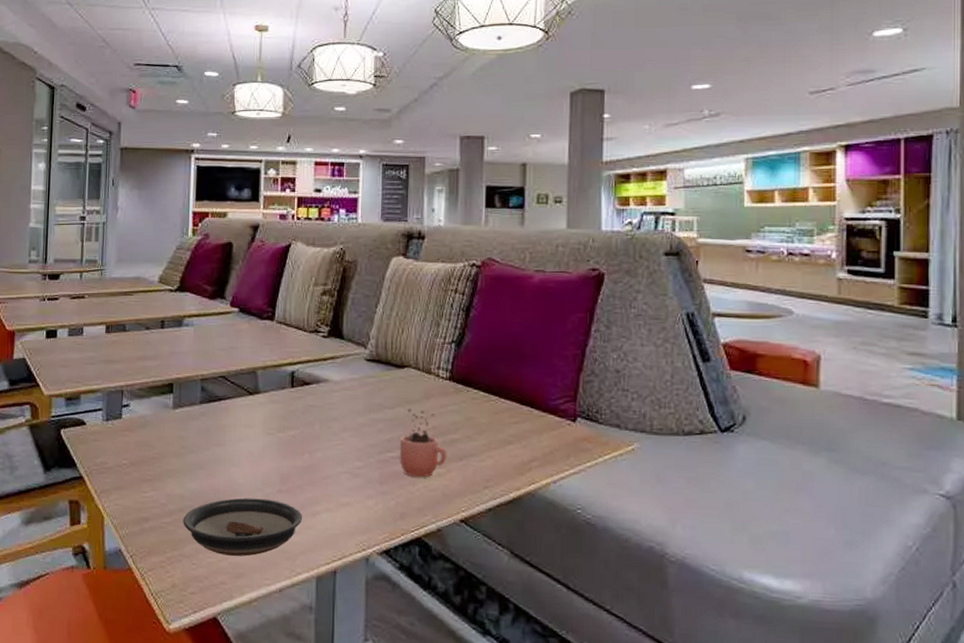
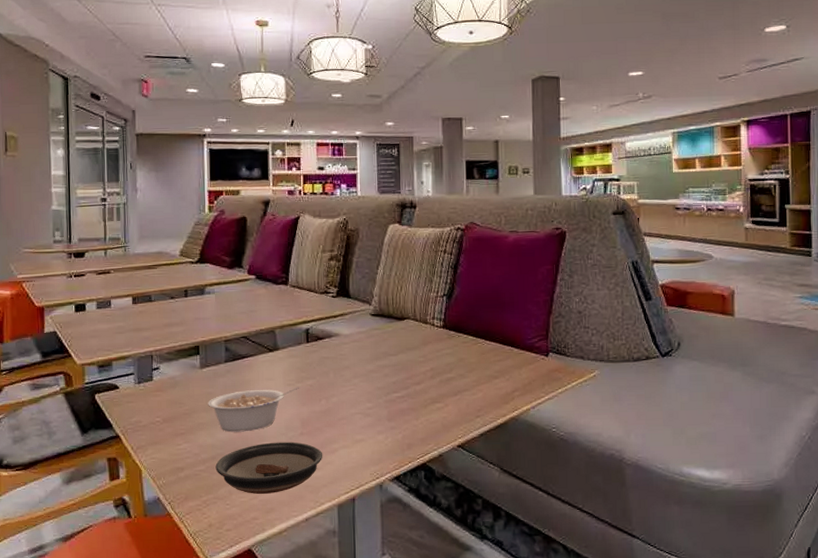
legume: none [179,437,280,484] -> present [208,387,299,432]
cocoa: present [399,408,447,478] -> none [403,354,444,413]

